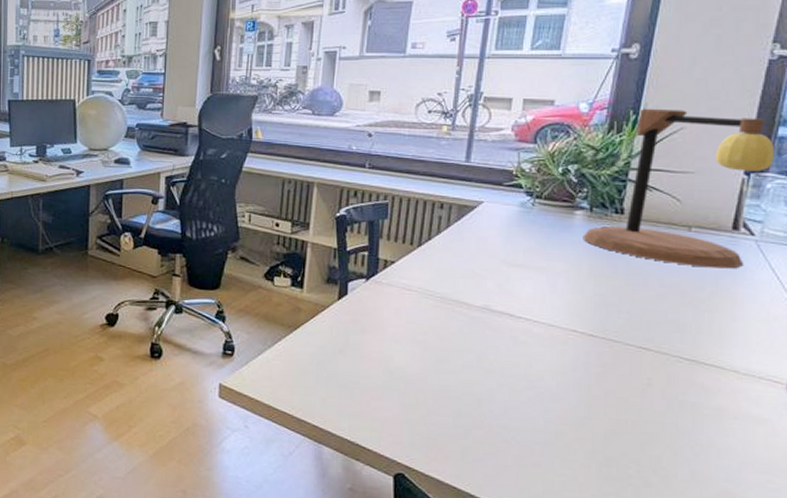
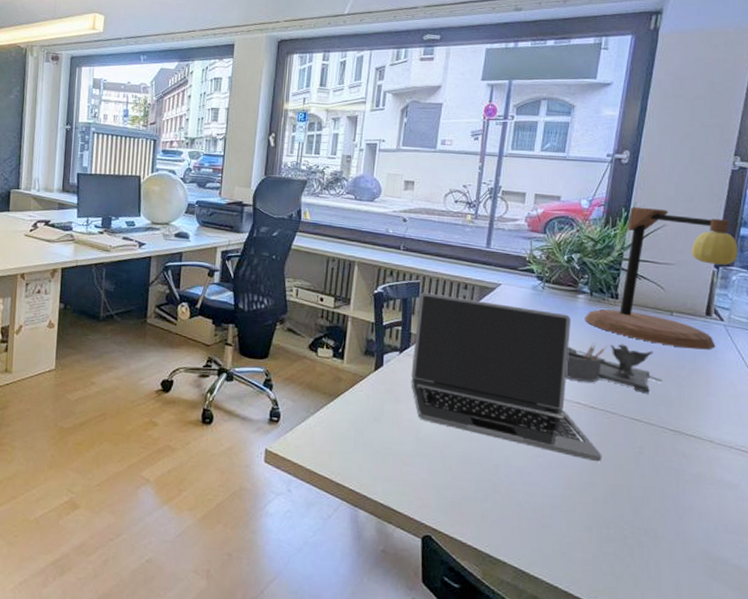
laptop: none [379,214,603,395] -> present [411,292,602,462]
desk organizer: none [559,264,677,319] -> present [565,343,662,393]

